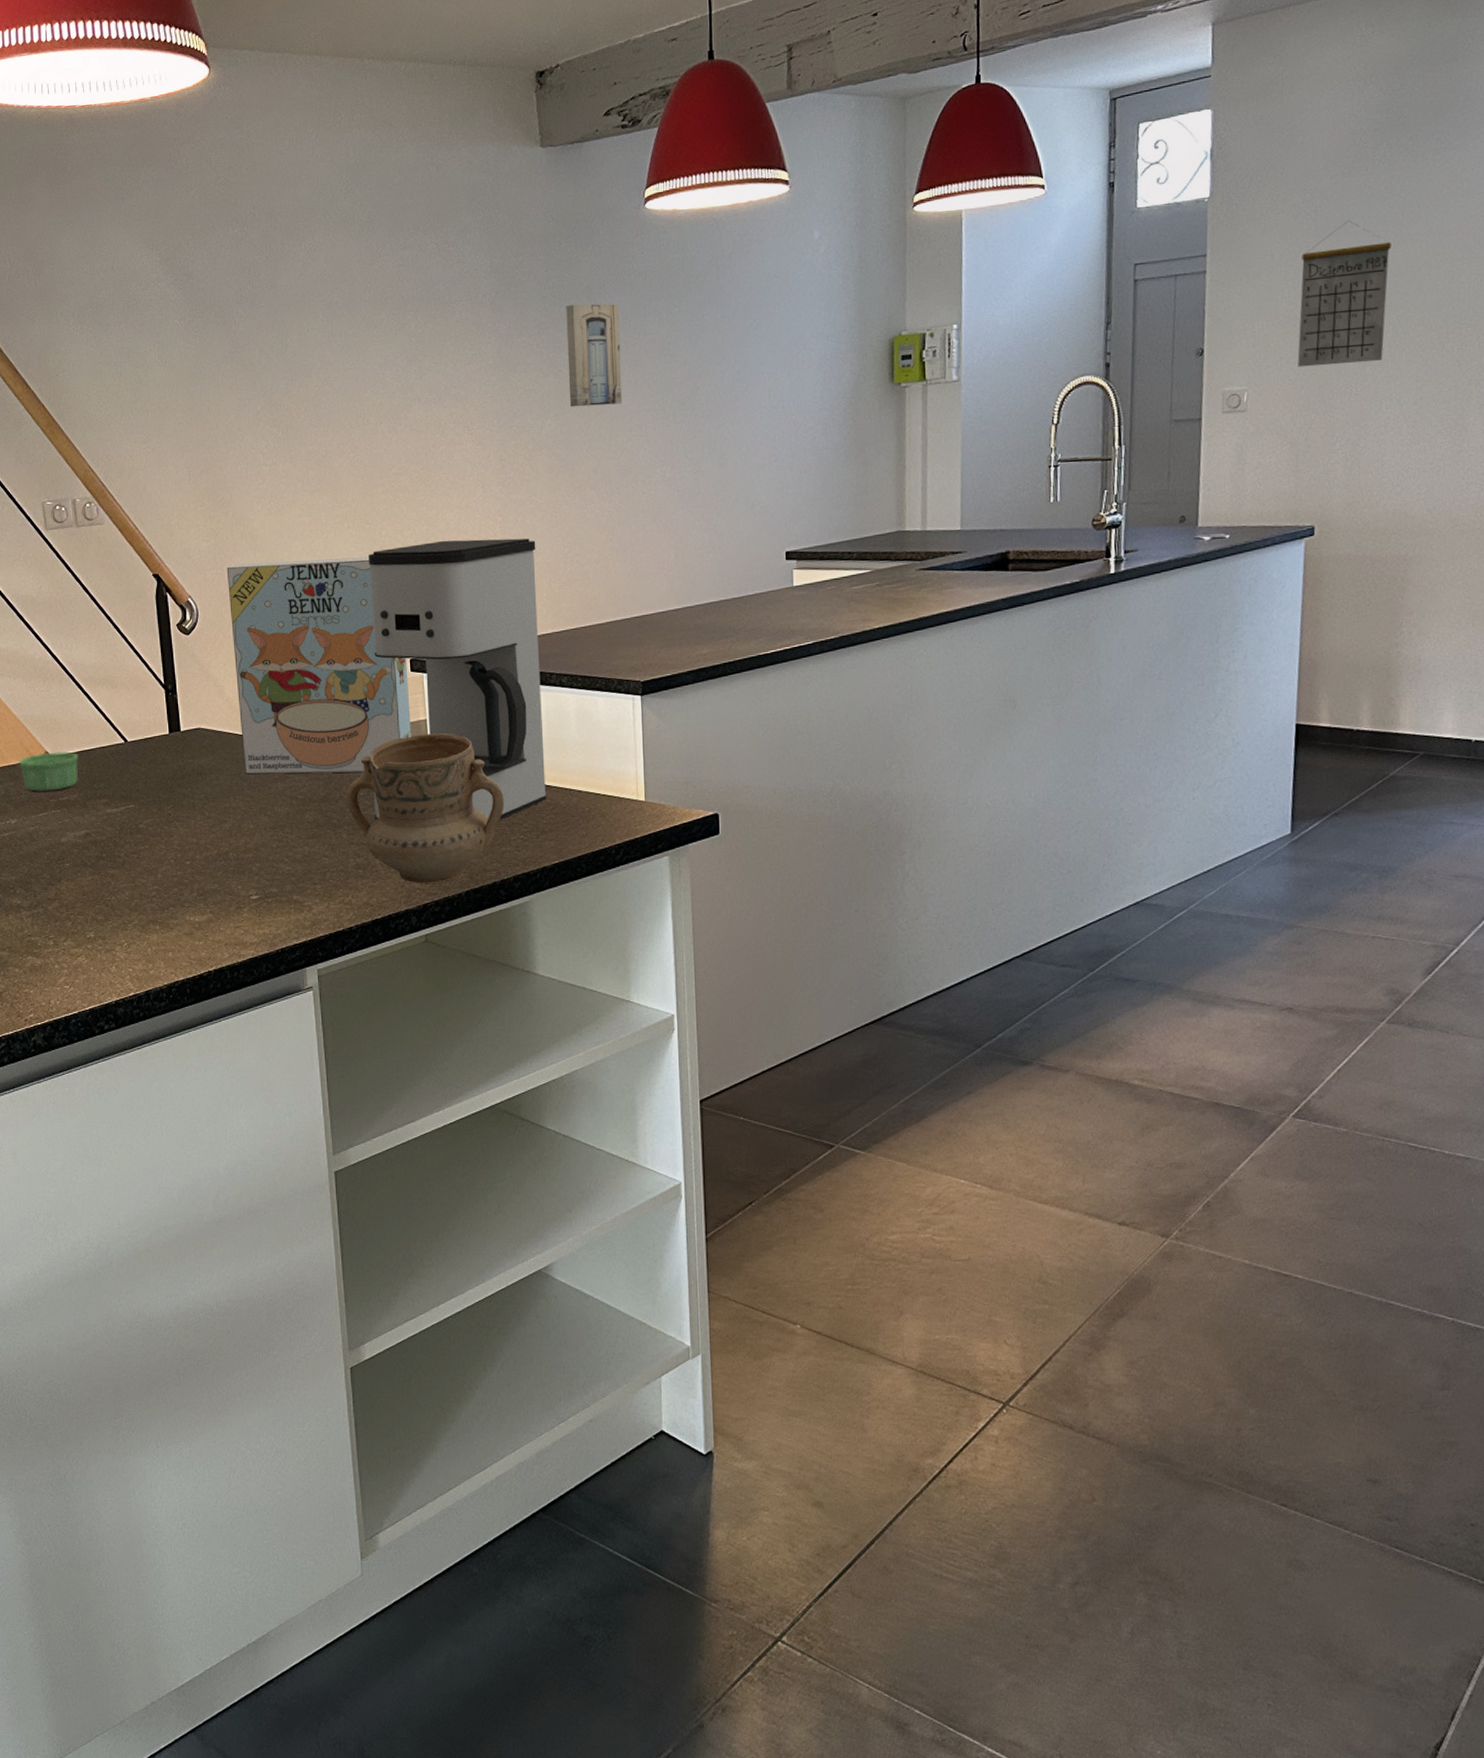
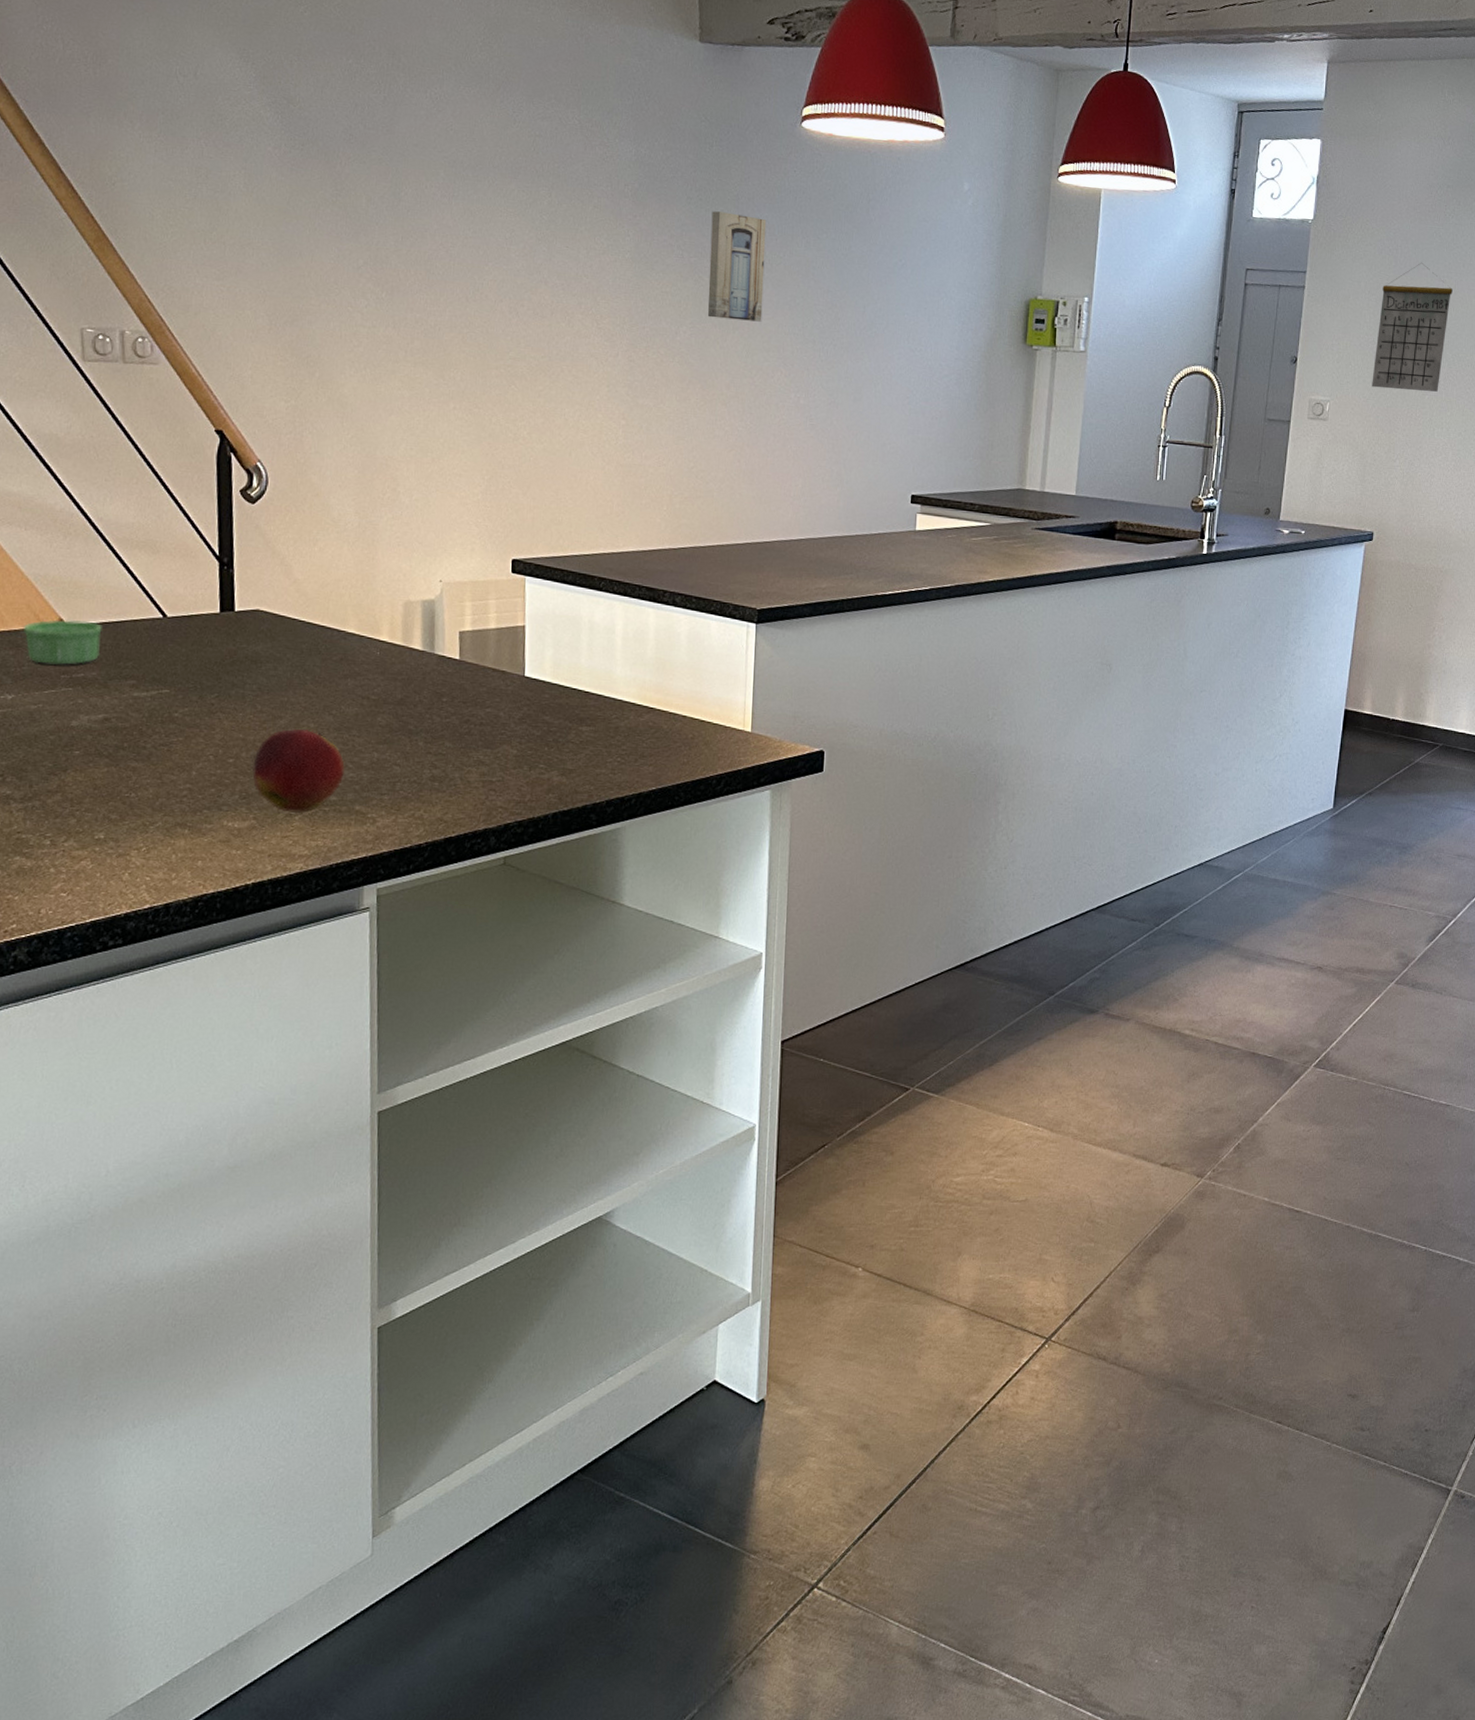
apple: none [206,831,282,905] -> present [252,729,345,813]
cereal box: present [226,557,411,775] -> none [306,431,509,677]
mug: present [346,733,504,884] -> none [426,641,603,802]
coffee maker: present [369,538,547,821] -> none [457,436,660,740]

